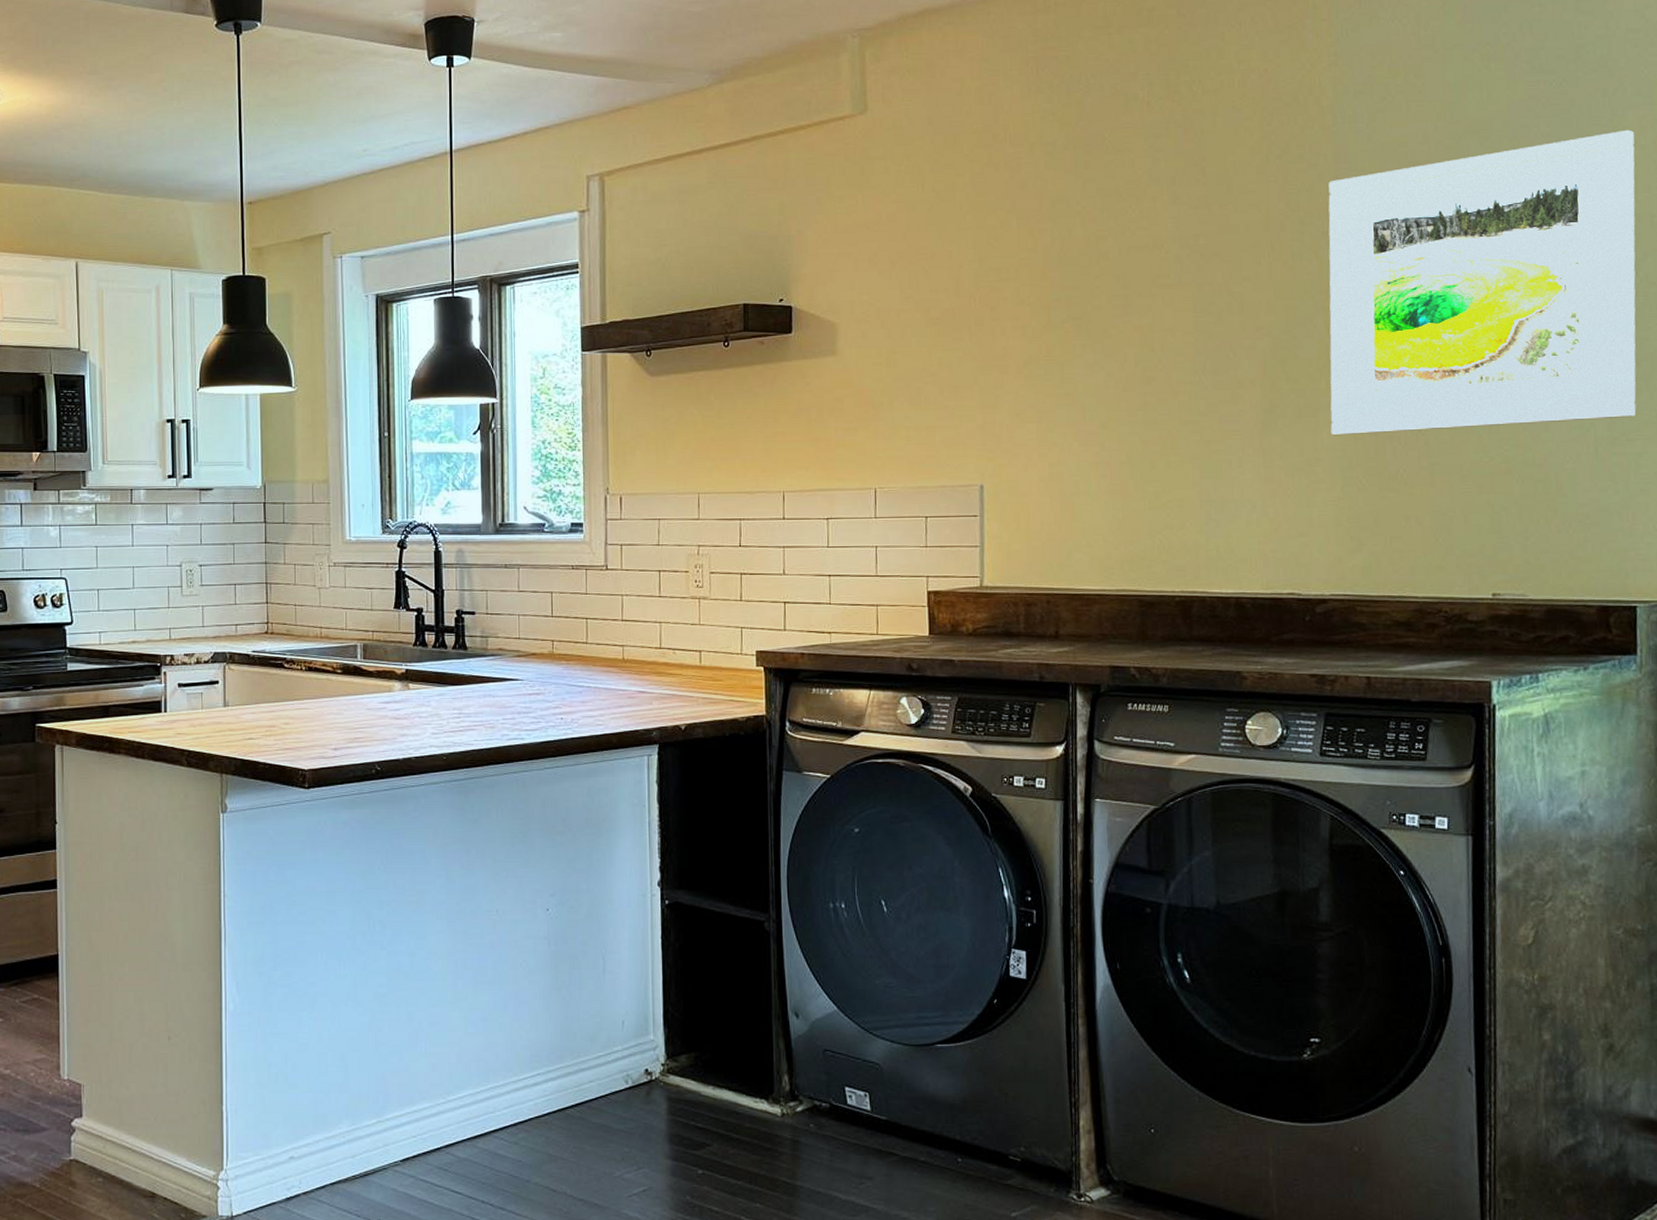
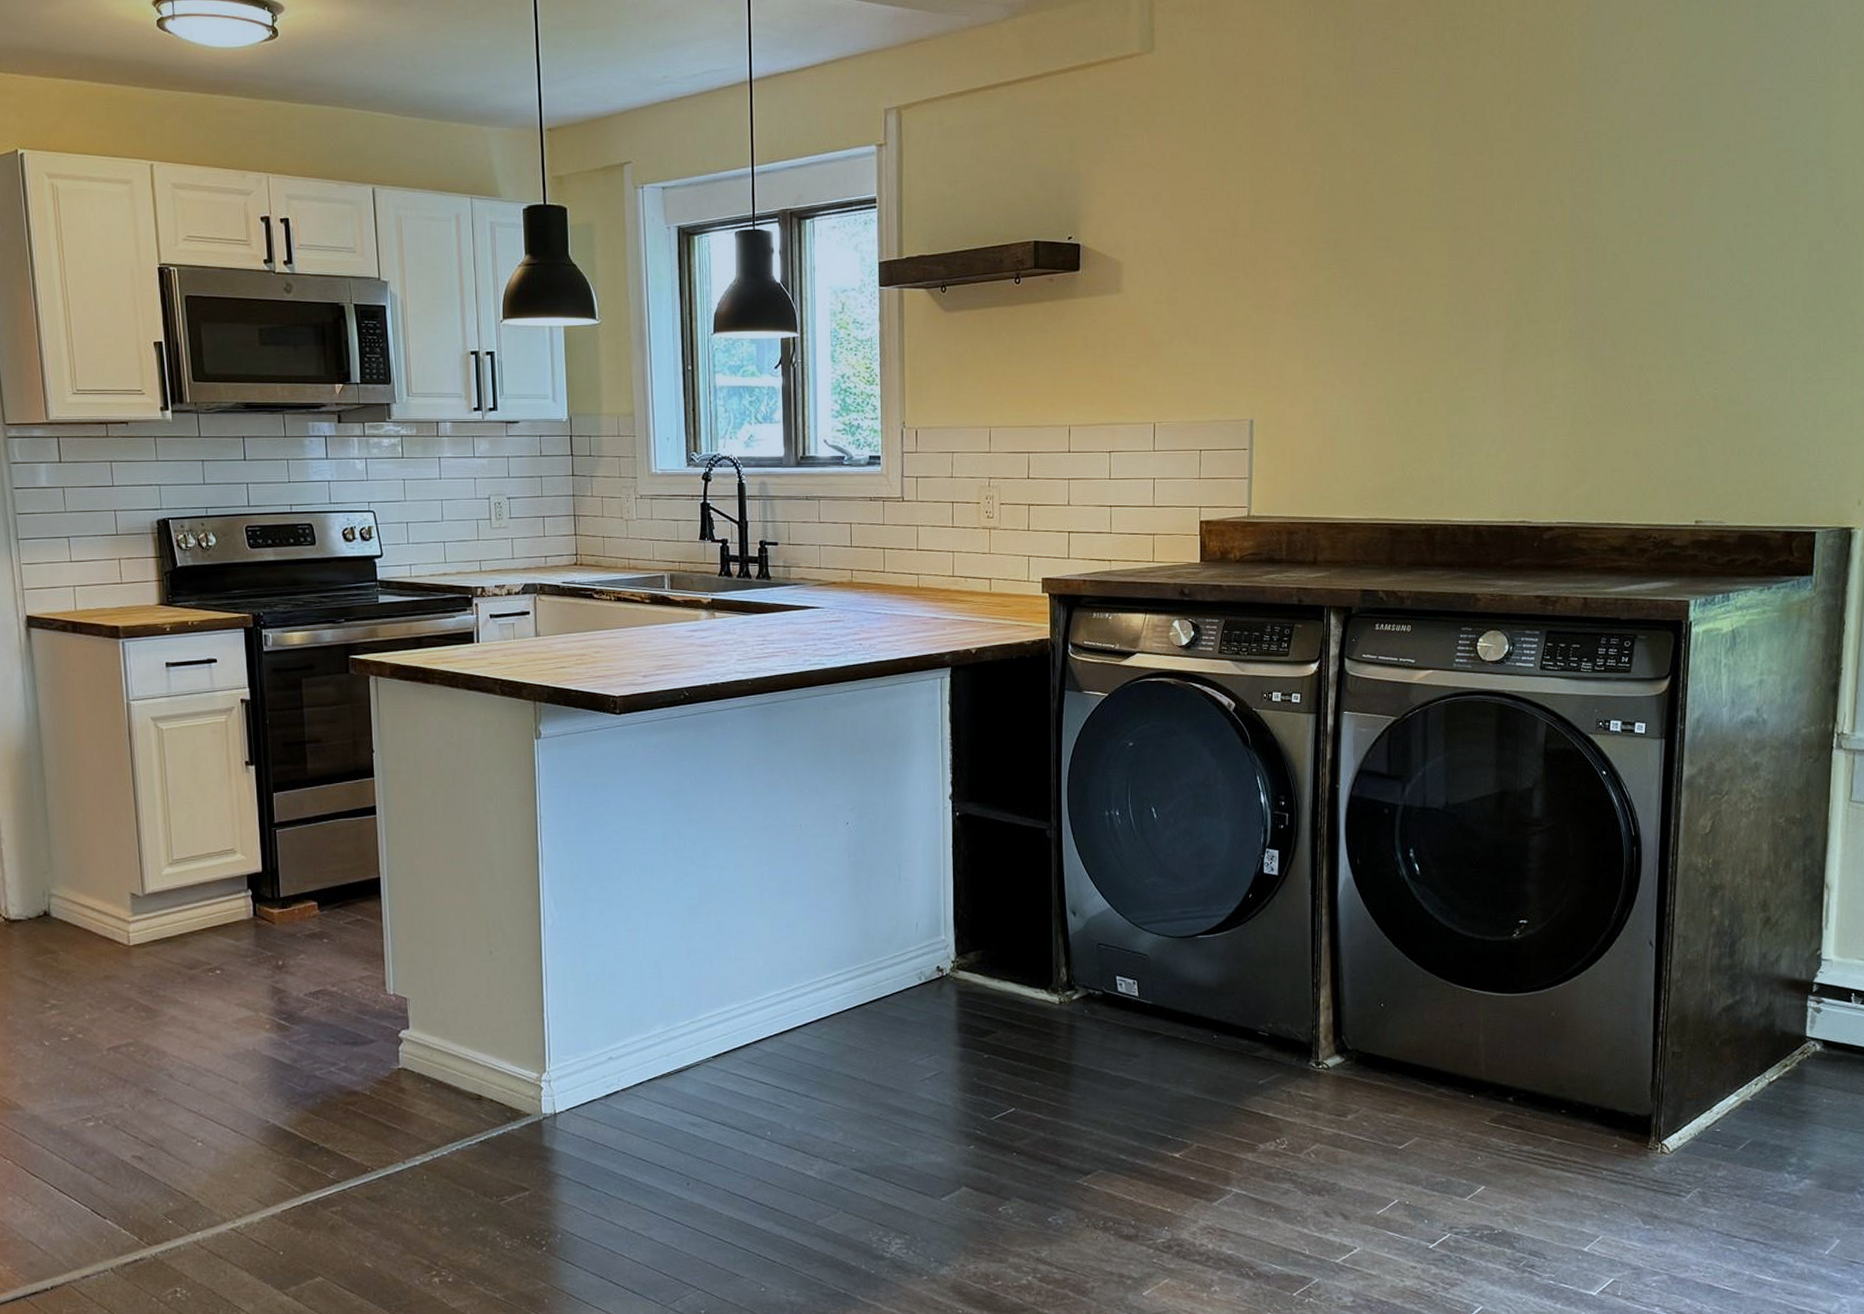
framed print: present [1328,129,1636,436] -> none [1565,86,1845,374]

